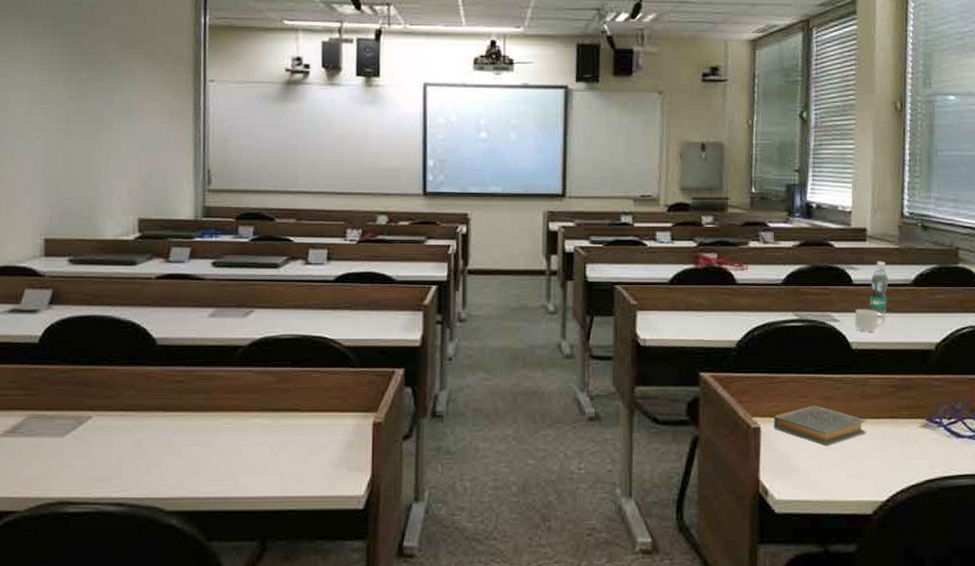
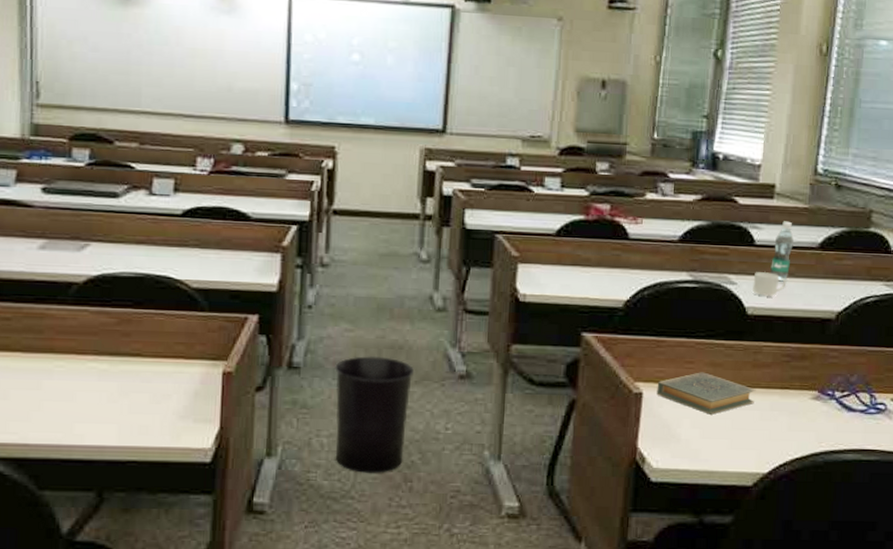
waste bin: none [473,403,548,514] -> present [334,356,415,473]

